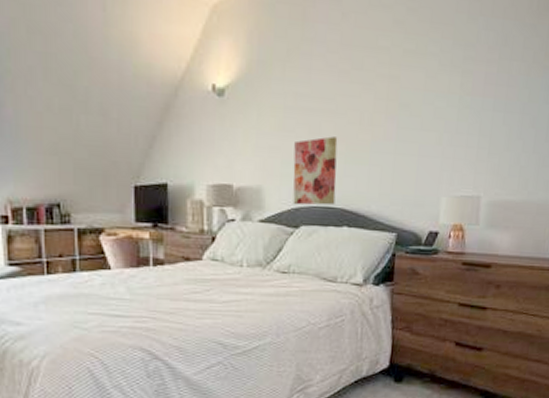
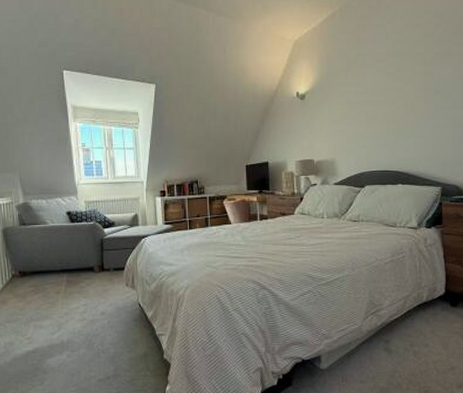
wall art: present [293,136,338,206] -> none [357,119,391,171]

